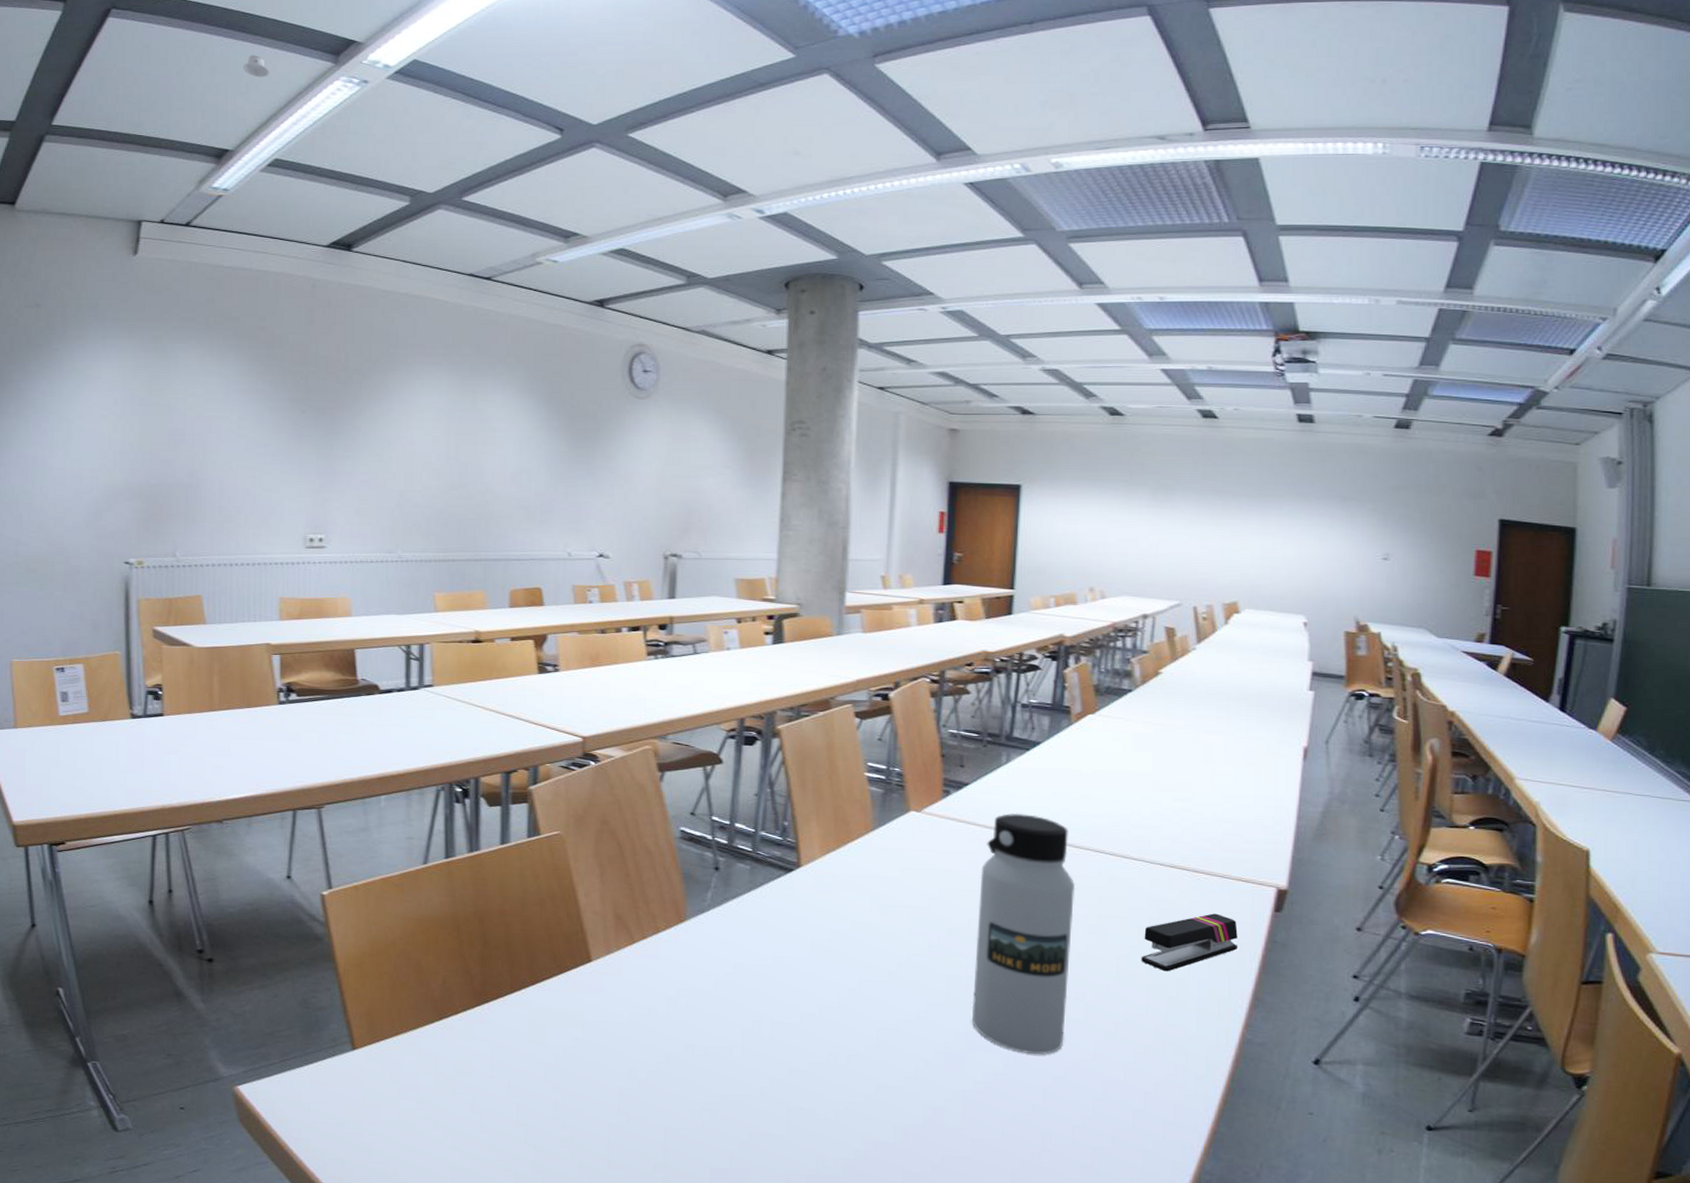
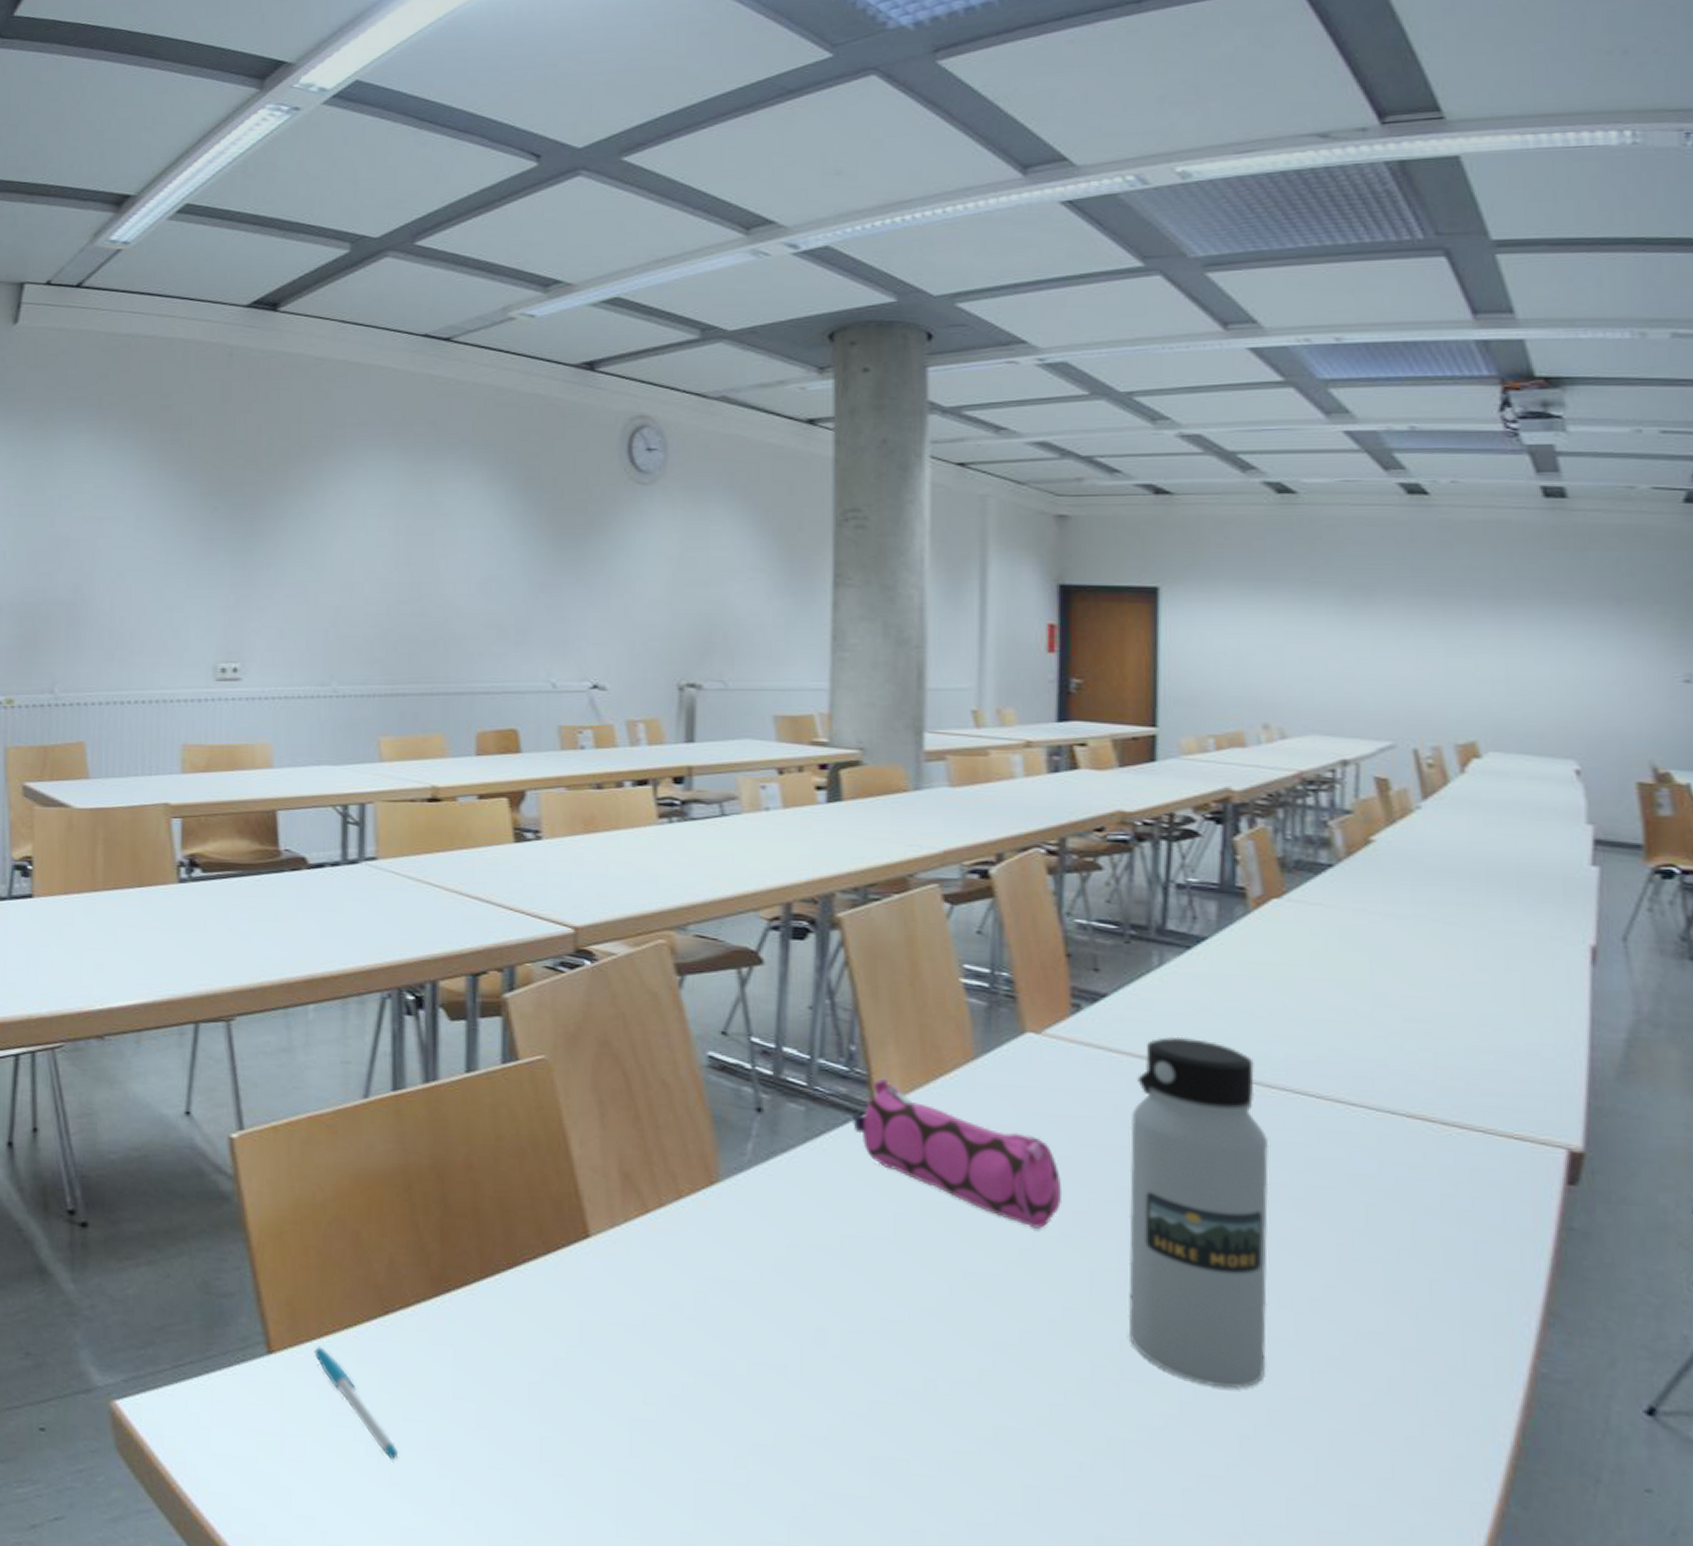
recessed light: present [243,55,270,78] -> none [150,83,181,110]
pen: none [387,1043,450,1122] -> present [314,1346,399,1461]
pencil case: none [784,844,931,949] -> present [853,1078,1063,1229]
stapler: present [1141,913,1239,972] -> none [1372,1185,1517,1270]

